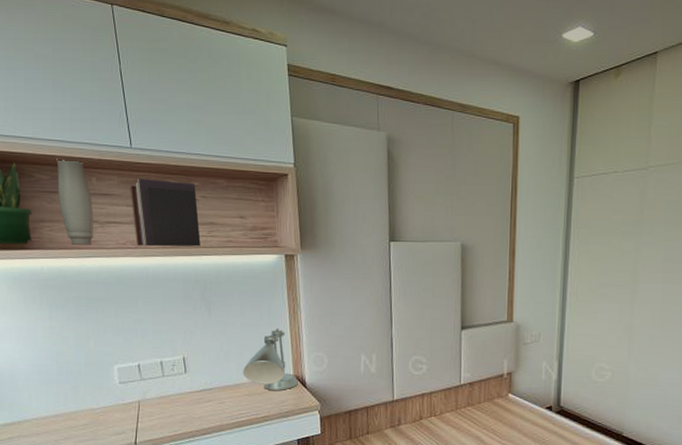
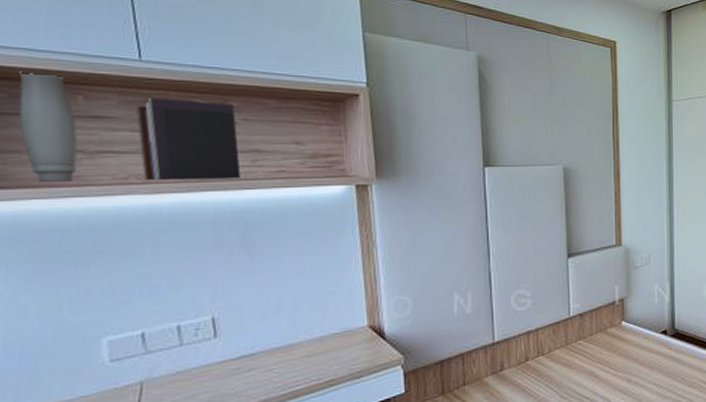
desk lamp: present [243,328,298,391] -> none [299,271,374,348]

